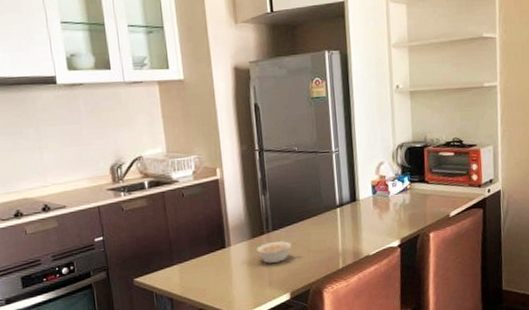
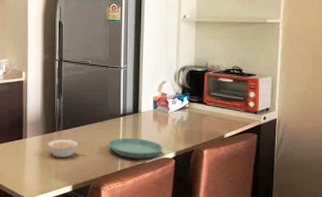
saucer: none [325,229,387,253] -> present [108,138,163,159]

